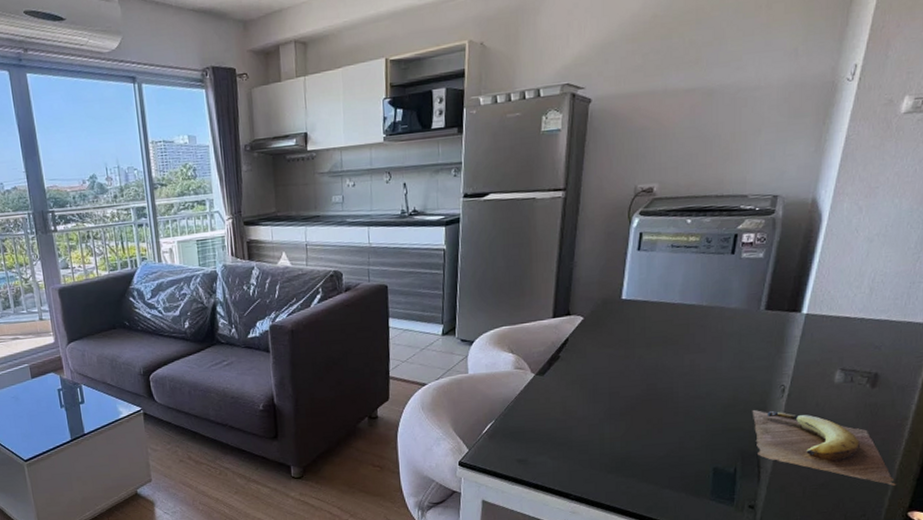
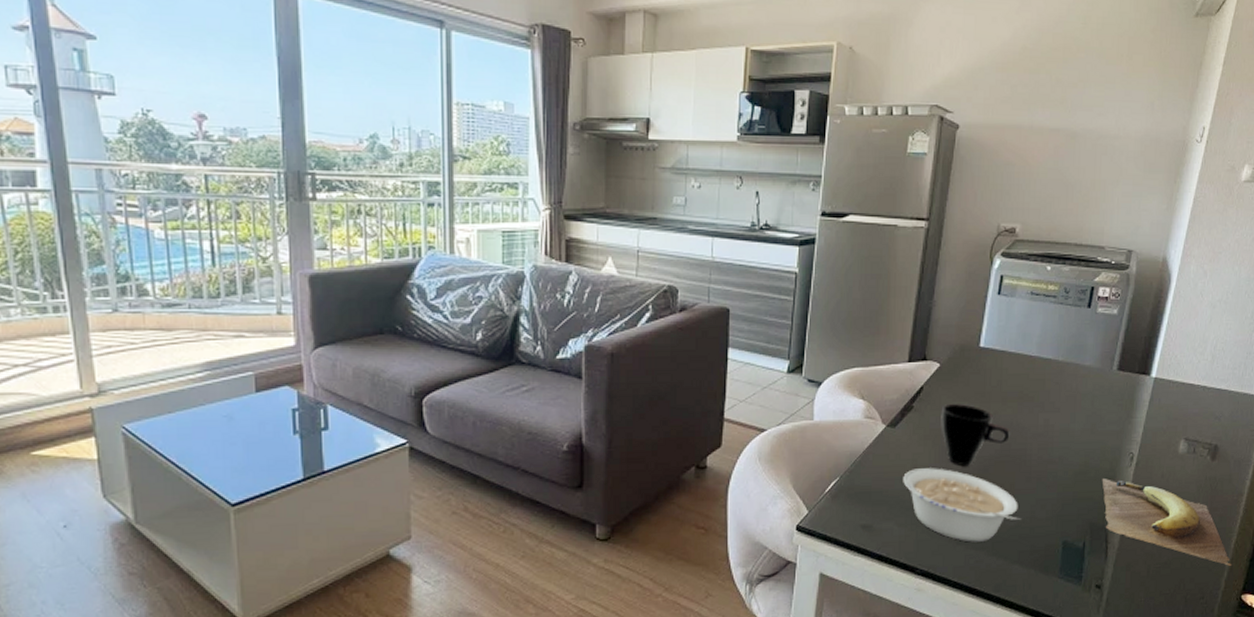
legume: none [553,408,671,471] -> present [903,468,1022,542]
cup: none [587,351,656,406] -> present [941,403,1010,467]

